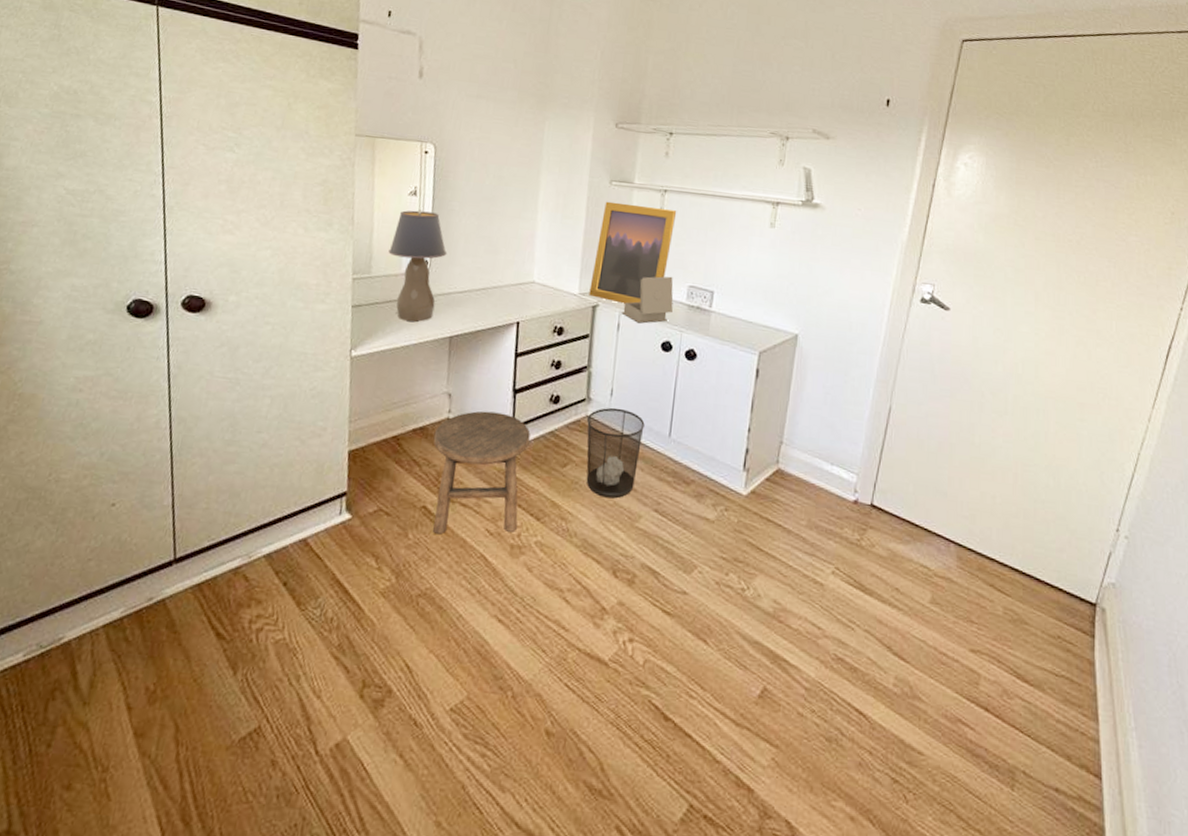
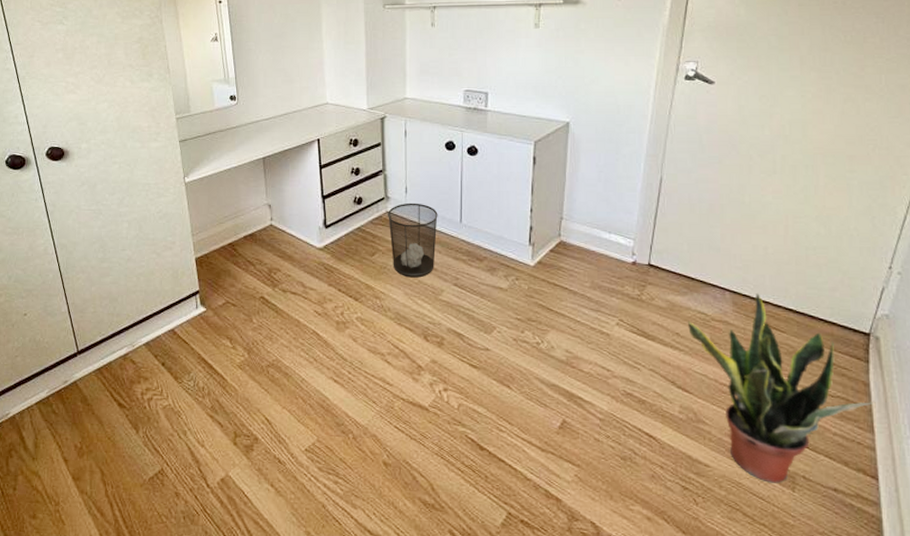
table lamp: present [388,209,448,322] -> none [202,53,251,149]
stool: present [433,411,531,535] -> none [261,216,341,318]
picture frame: present [589,201,677,304] -> none [376,23,447,113]
jewelry box: present [621,276,674,324] -> none [407,84,452,129]
potted plant: none [909,547,1101,779] -> present [688,292,876,483]

